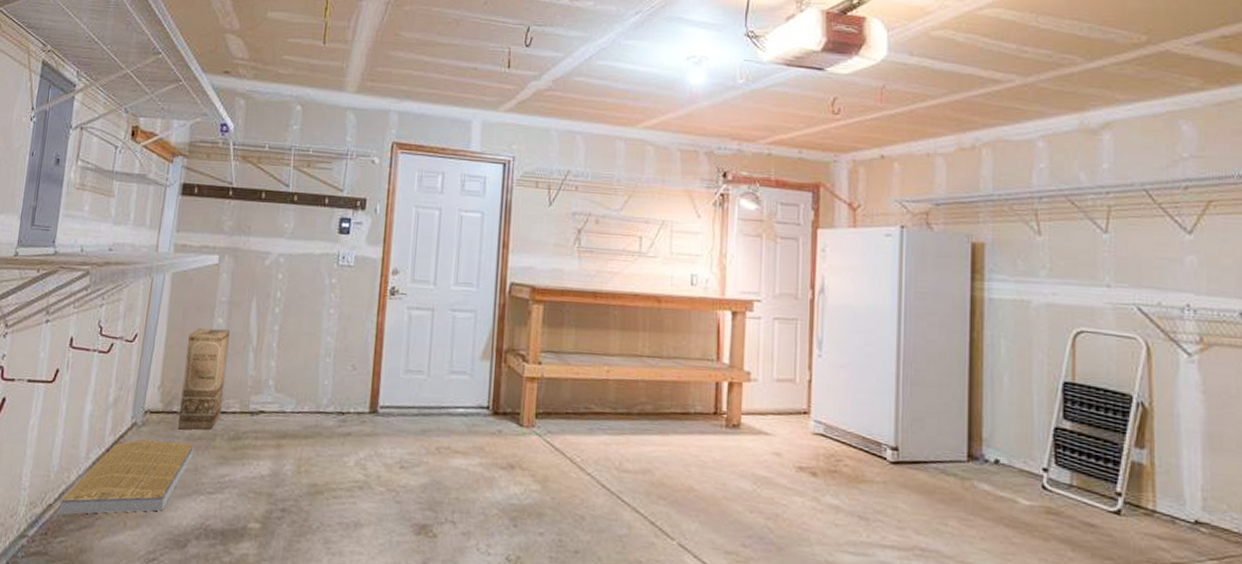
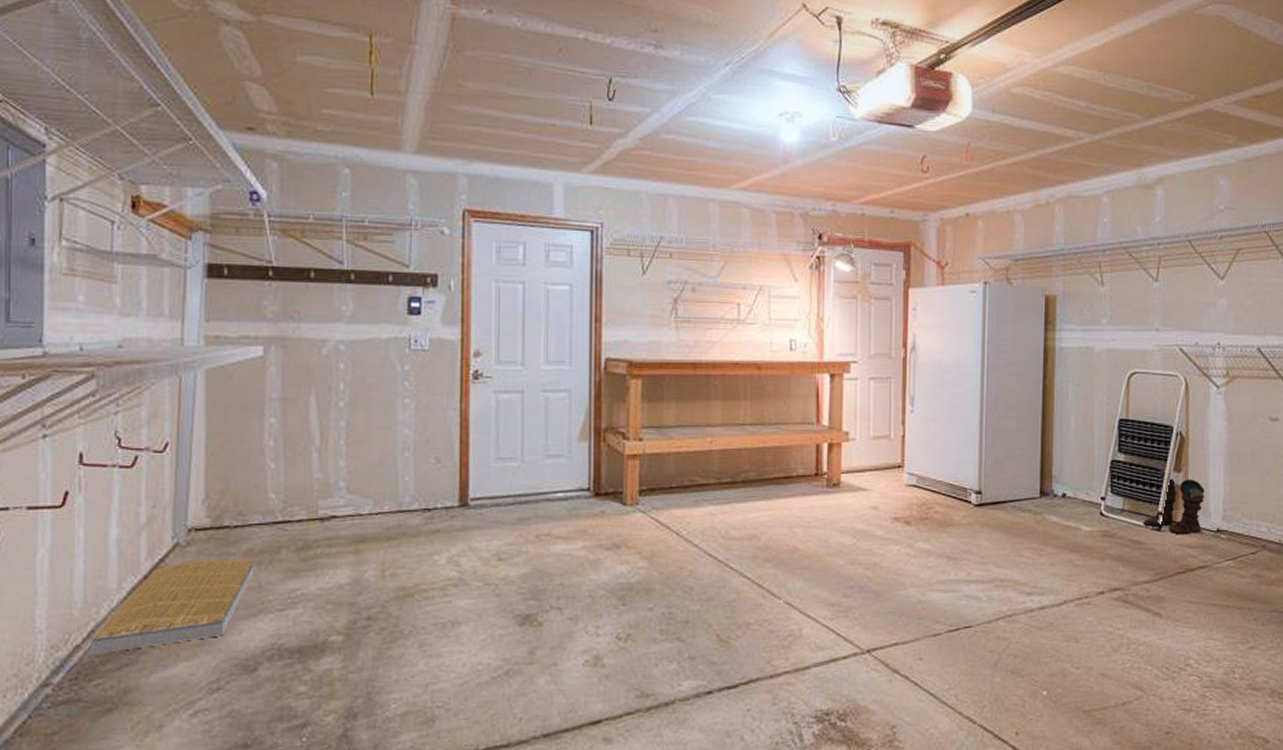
cardboard box: present [178,327,230,430] -> none [233,430,286,545]
boots: none [1097,453,1178,523] -> present [1143,477,1206,535]

